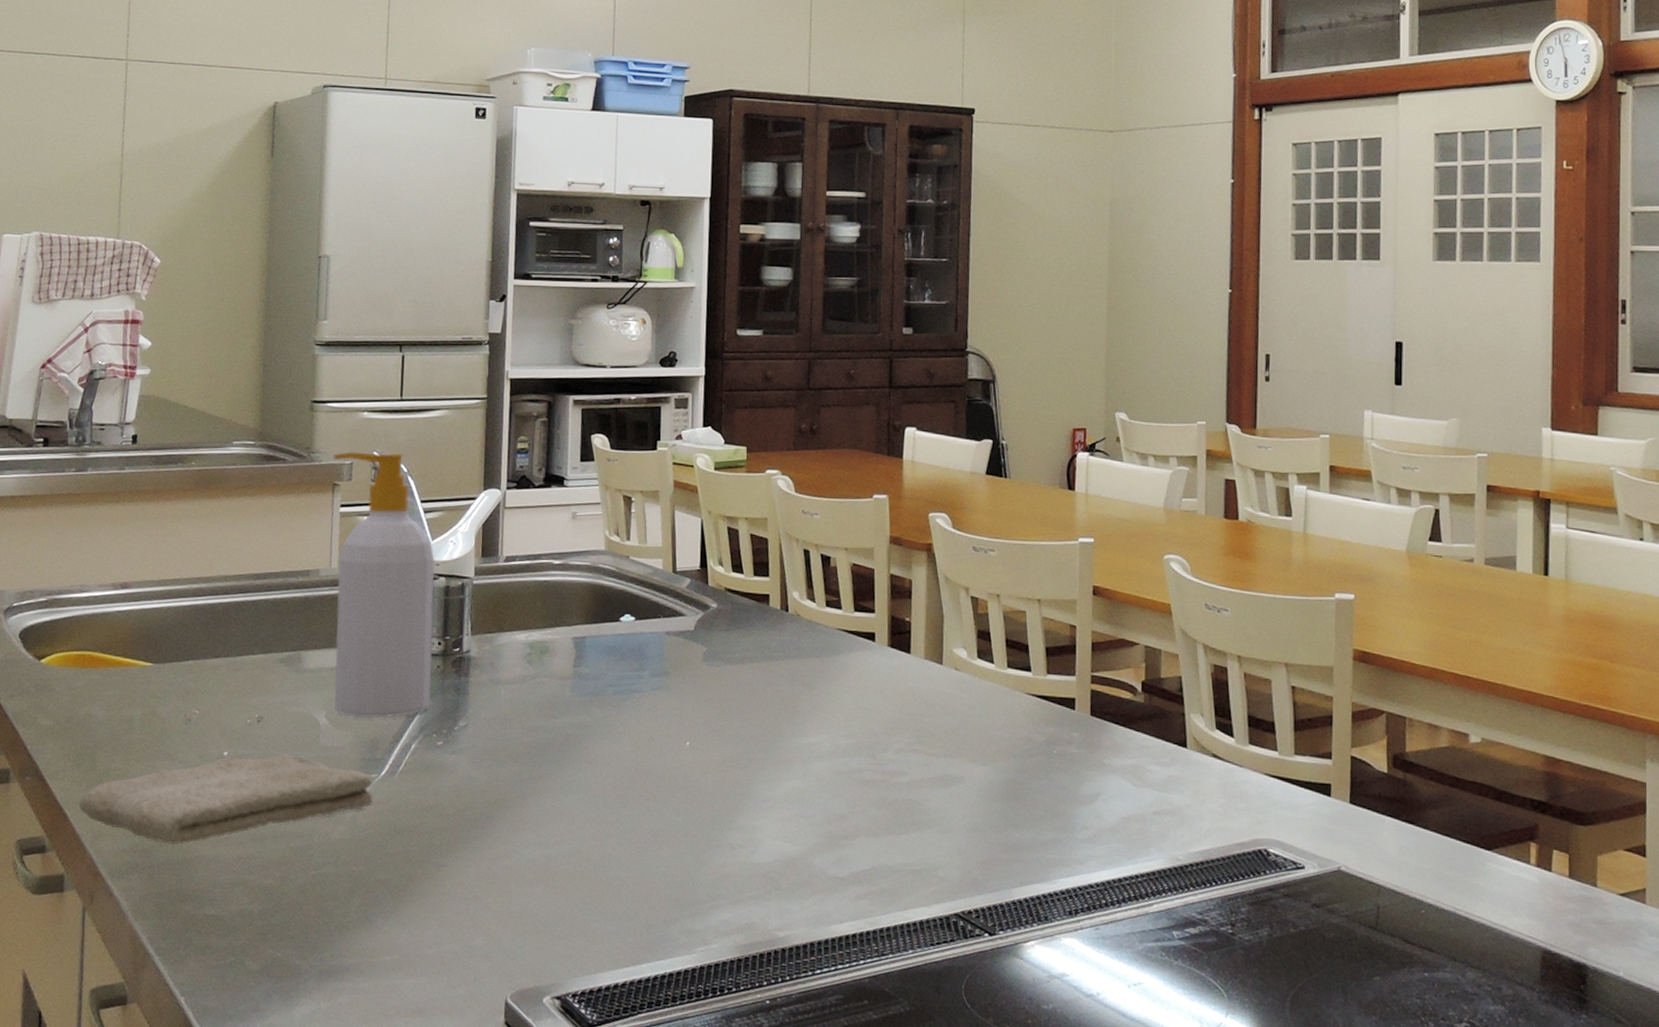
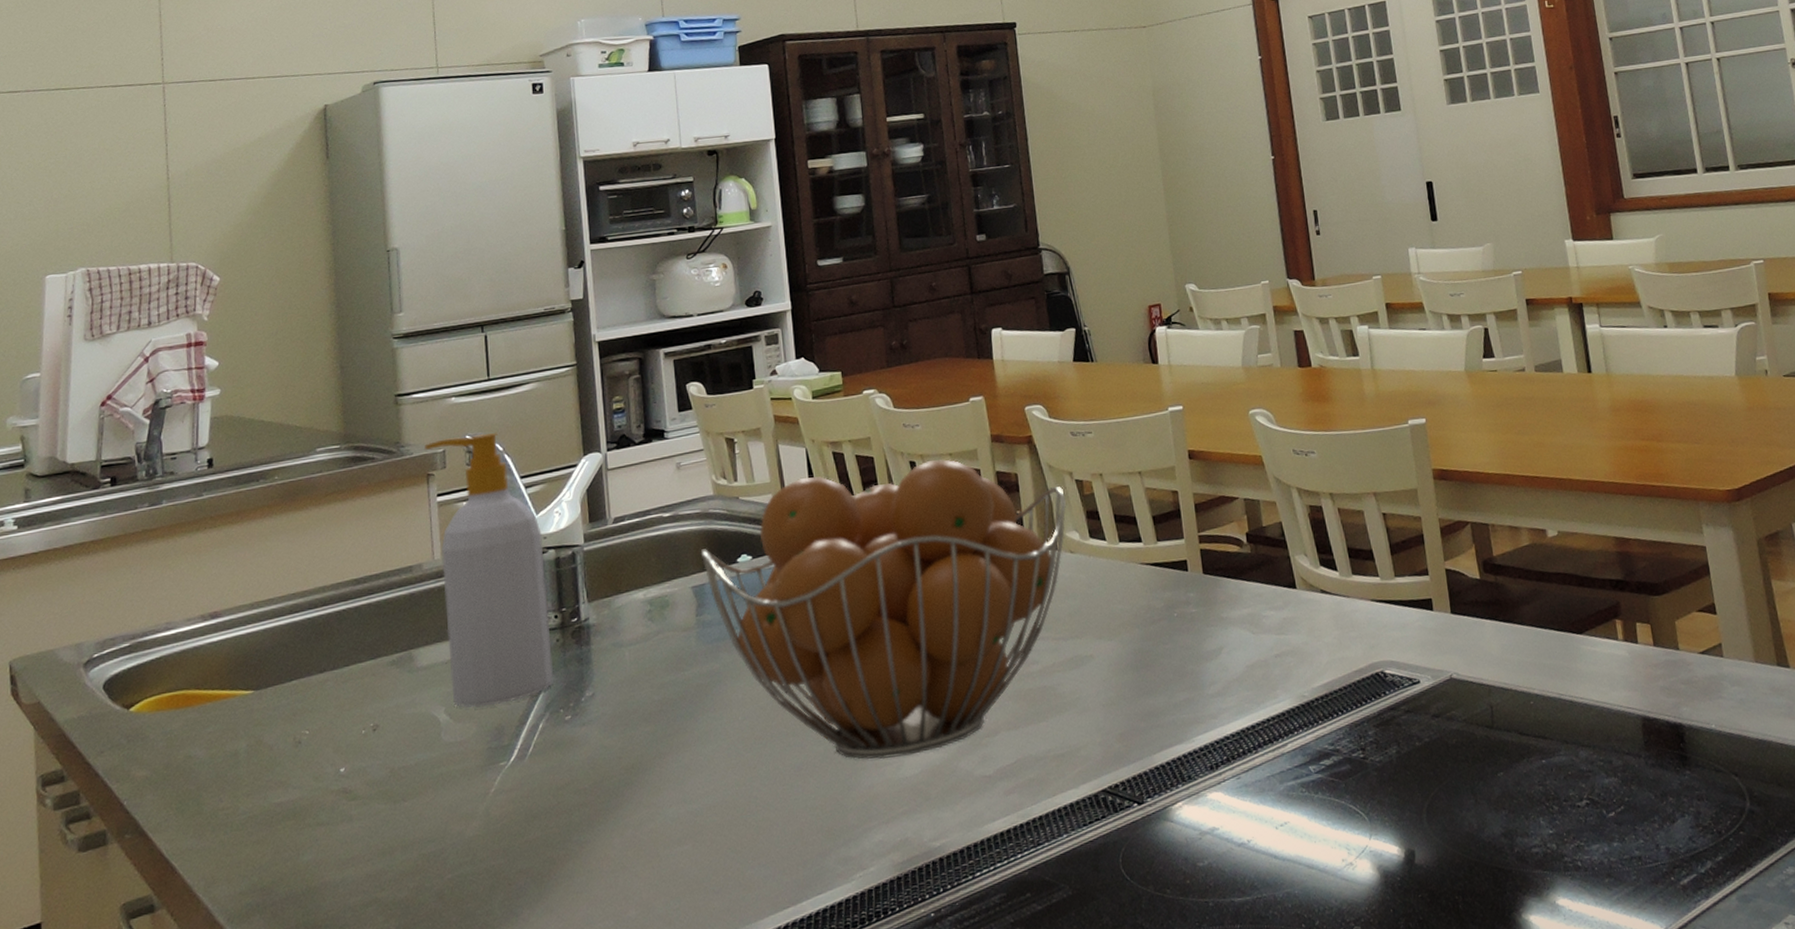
washcloth: present [78,754,372,846] -> none [187,757,504,877]
fruit basket: none [585,548,959,843] -> present [700,459,1067,760]

